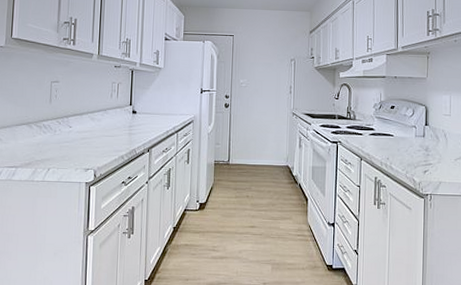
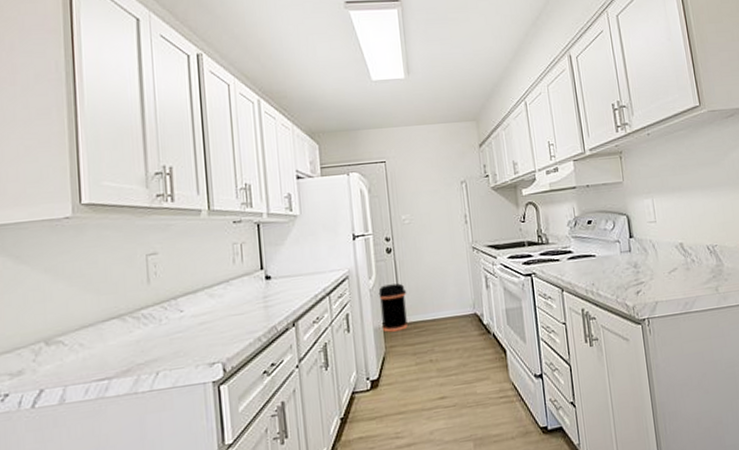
trash can: none [213,132,236,169] -> present [377,283,408,332]

